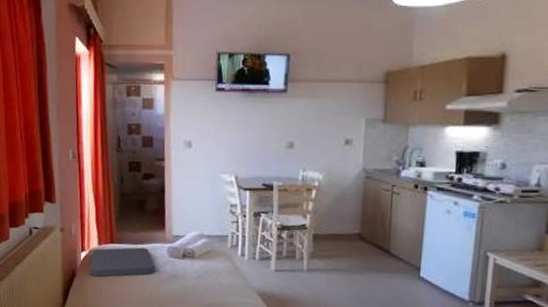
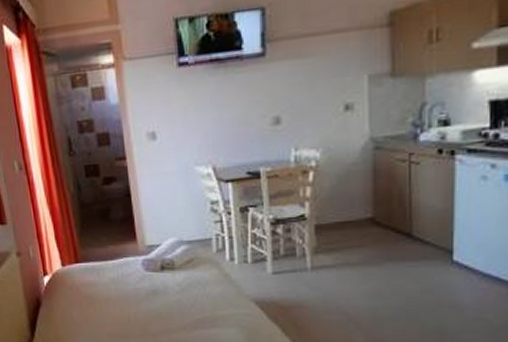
cushion: present [90,247,155,277] -> none [55,263,130,302]

